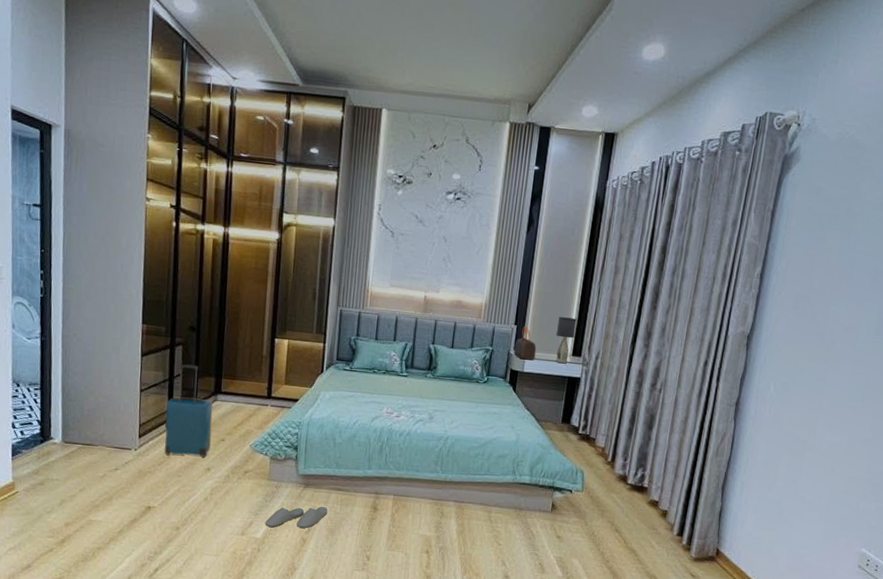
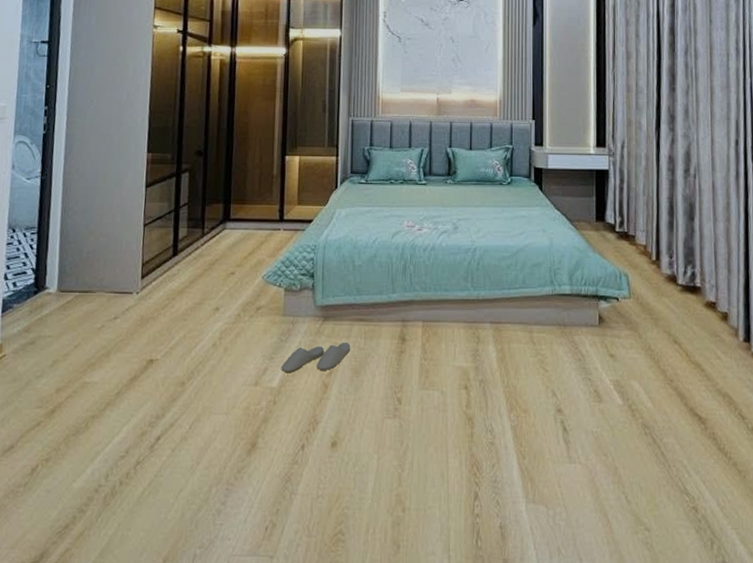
suitcase: present [164,364,213,458] -> none [169,192,222,297]
handbag: present [513,326,537,360] -> none [535,120,559,156]
table lamp: present [555,317,577,364] -> none [576,107,596,156]

